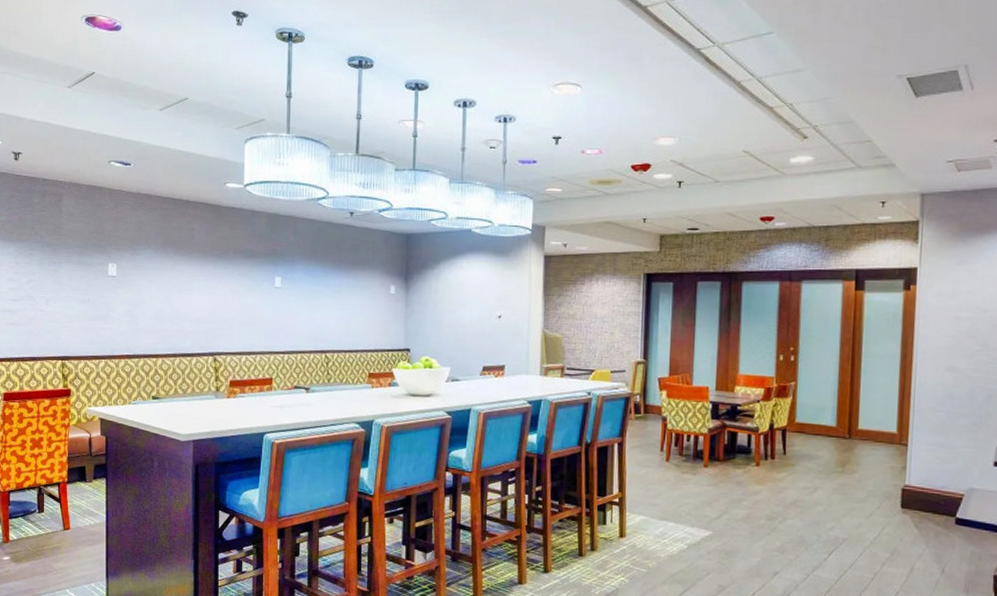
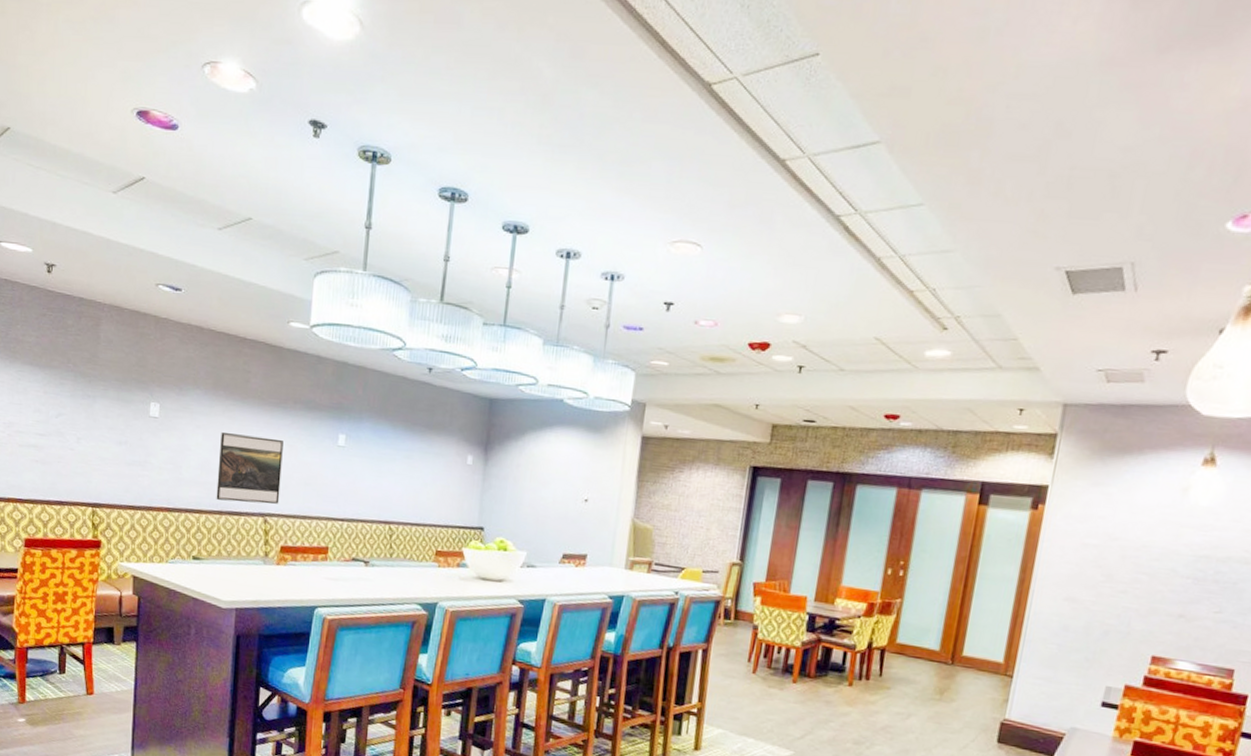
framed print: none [170,285,227,345] -> present [216,433,283,504]

